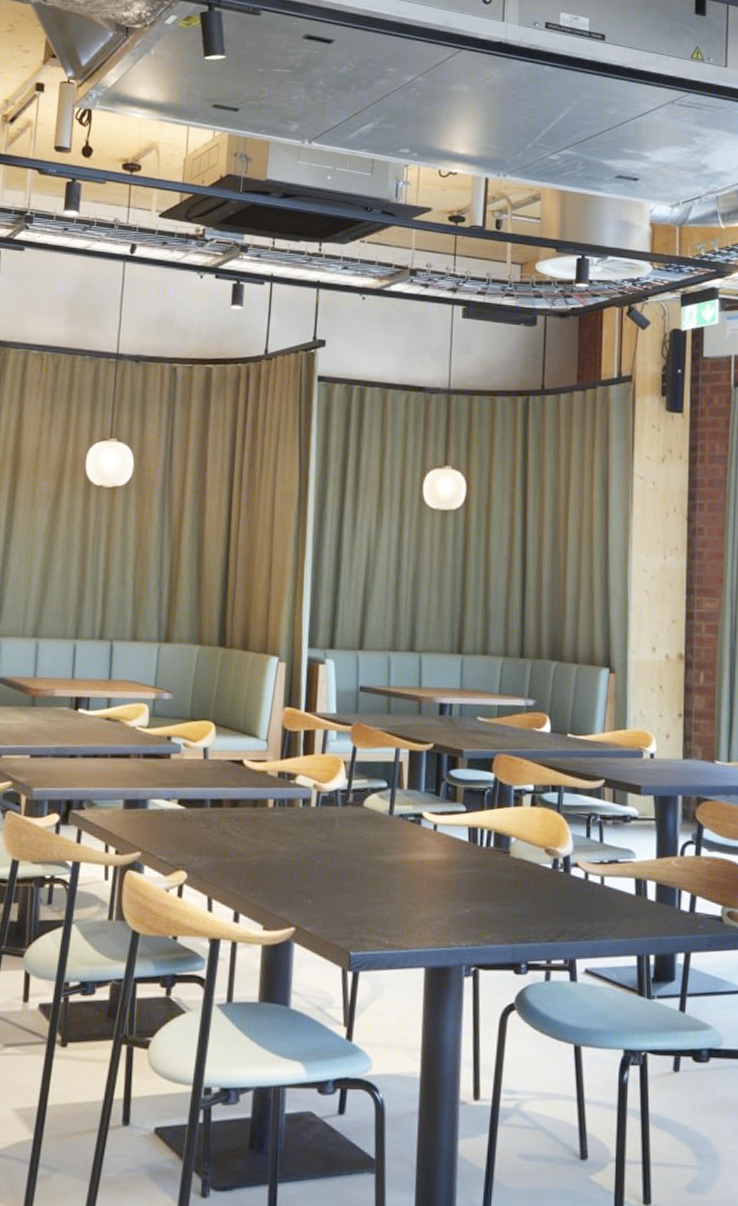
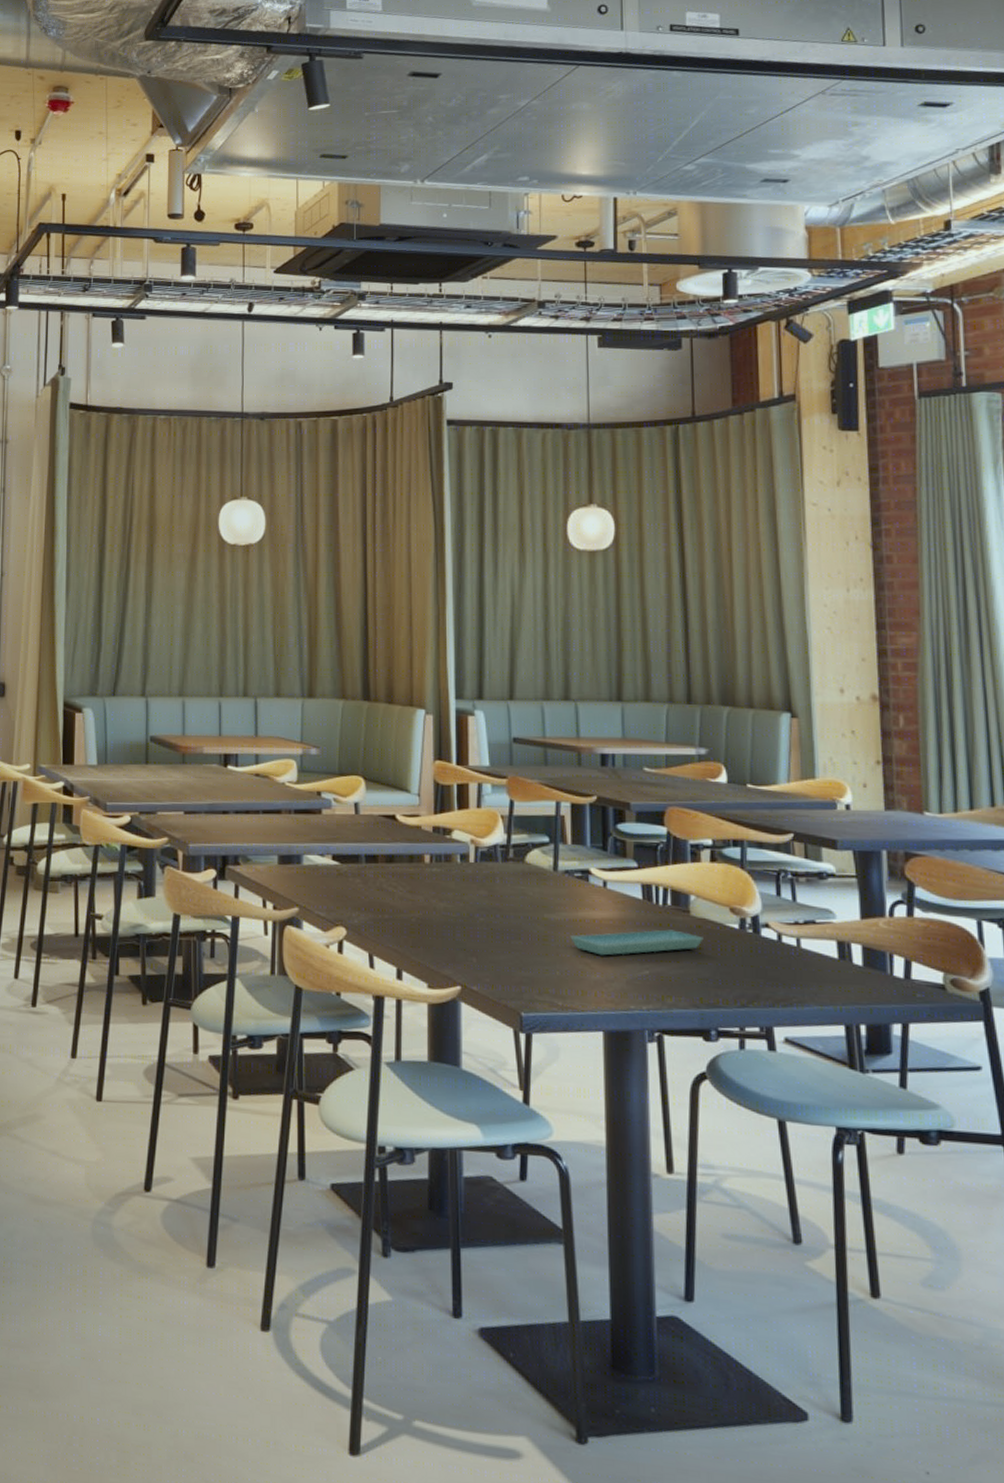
saucer: none [400,870,520,896] -> present [570,929,704,956]

